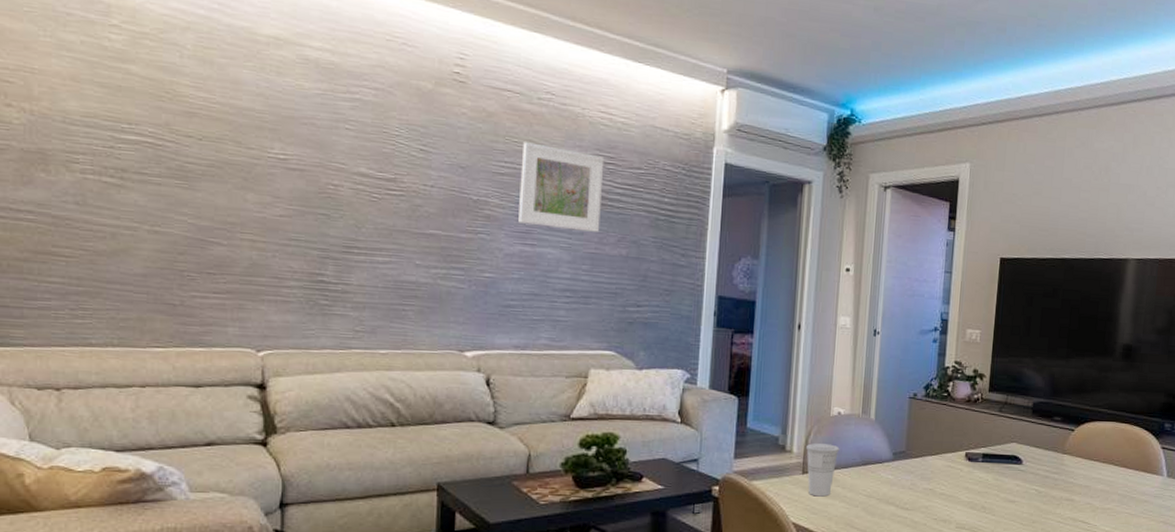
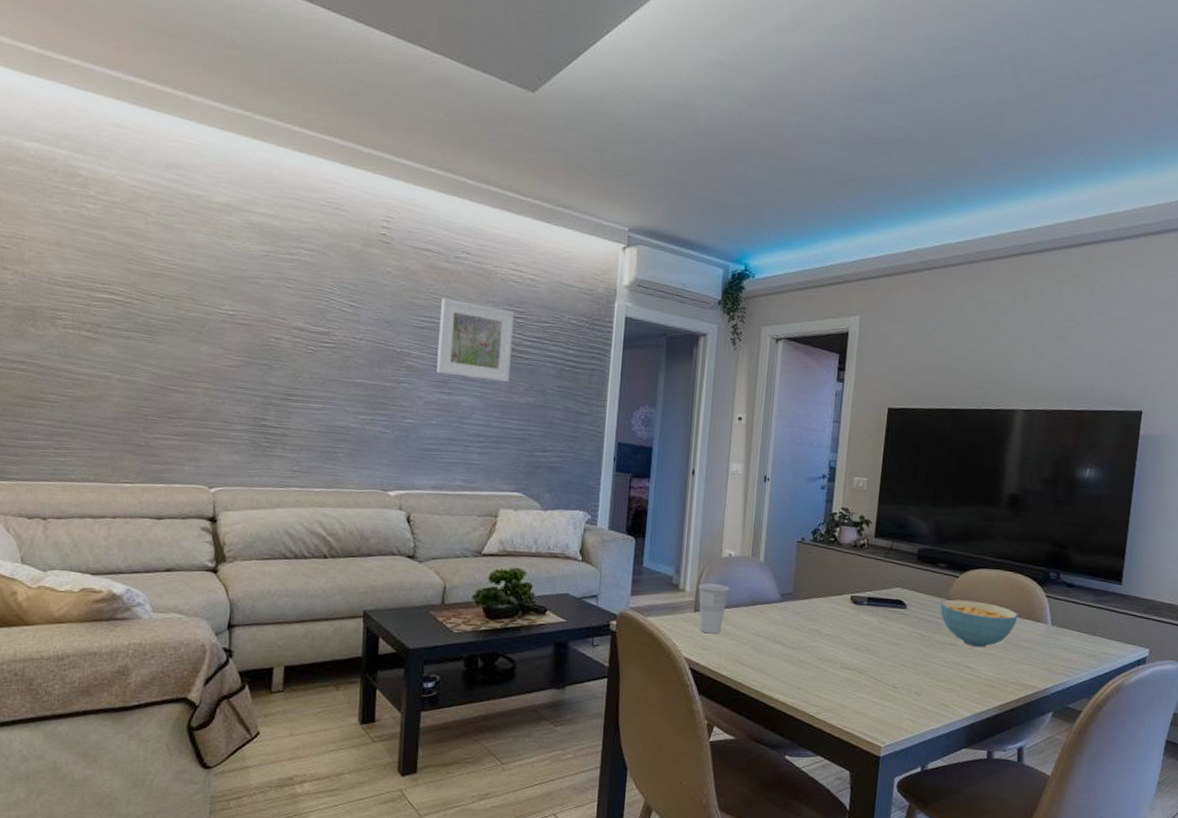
cereal bowl: none [1056,454,1134,502] -> present [940,599,1018,648]

